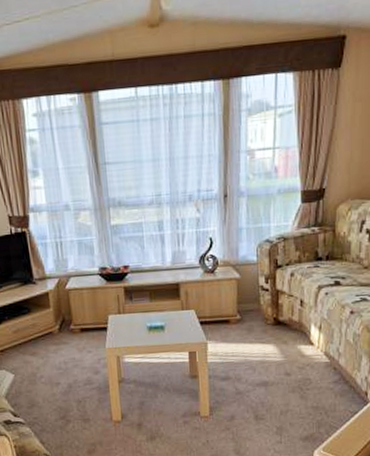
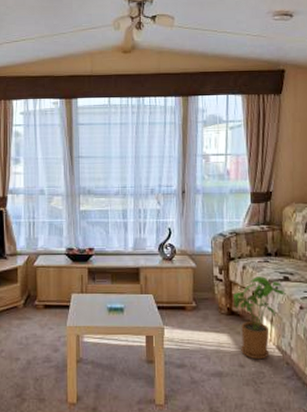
house plant: none [280,283,336,367] -> present [233,276,286,360]

